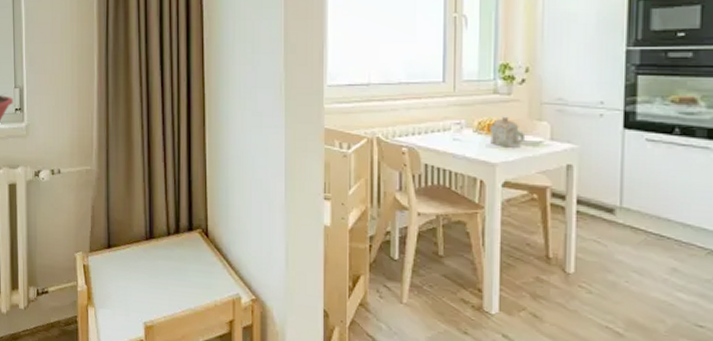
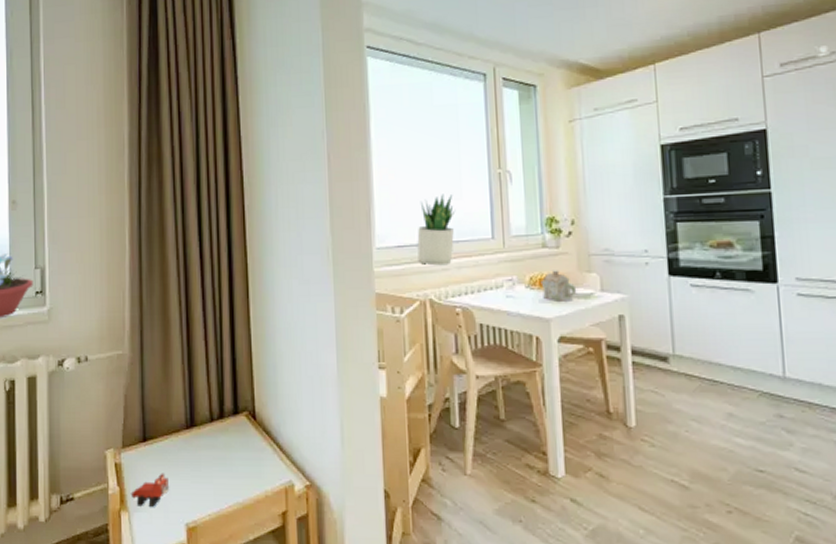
toy animal: none [96,276,131,305] -> present [130,473,170,507]
planter: none [368,35,408,106] -> present [417,194,456,266]

